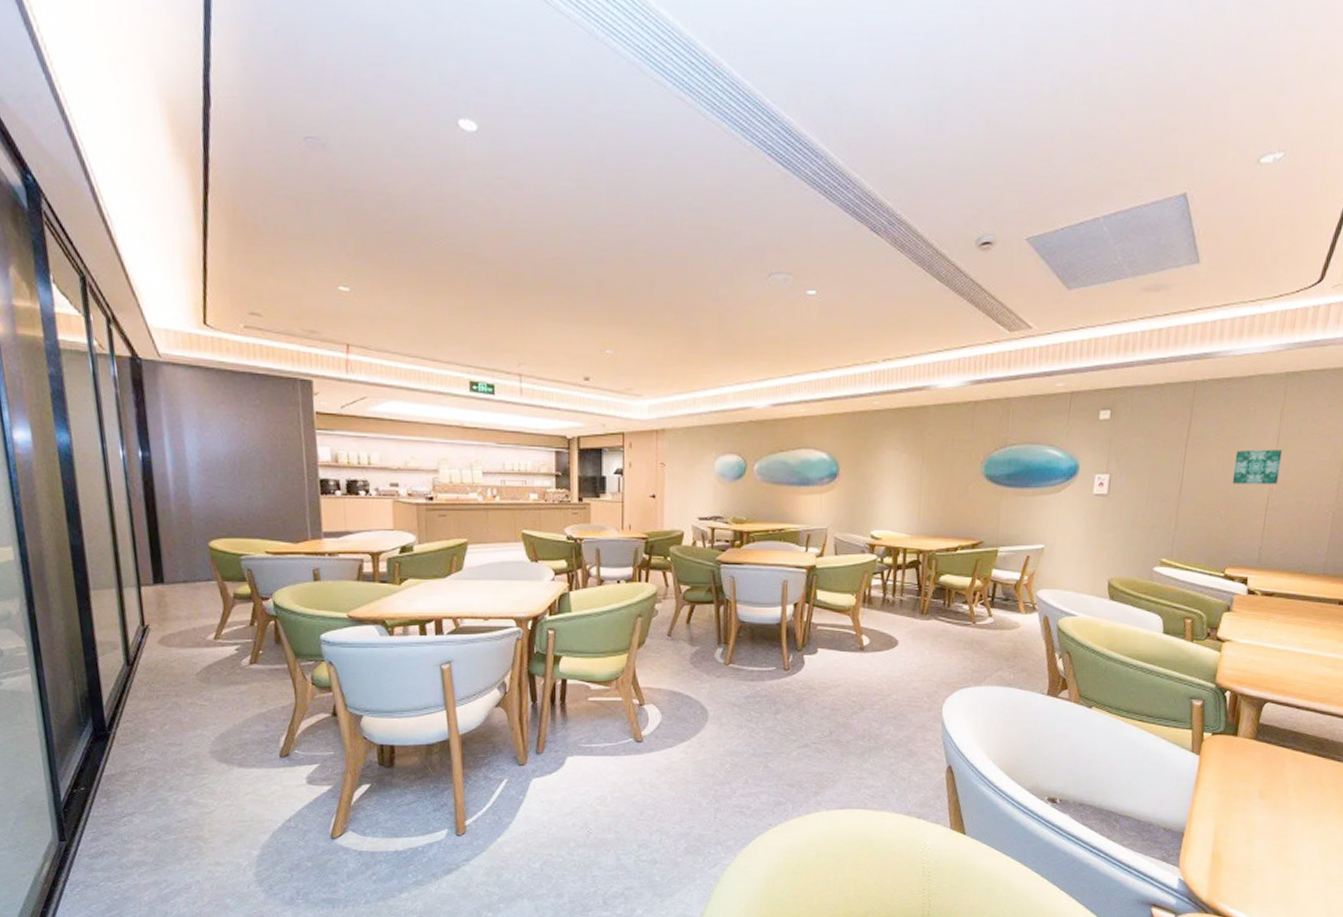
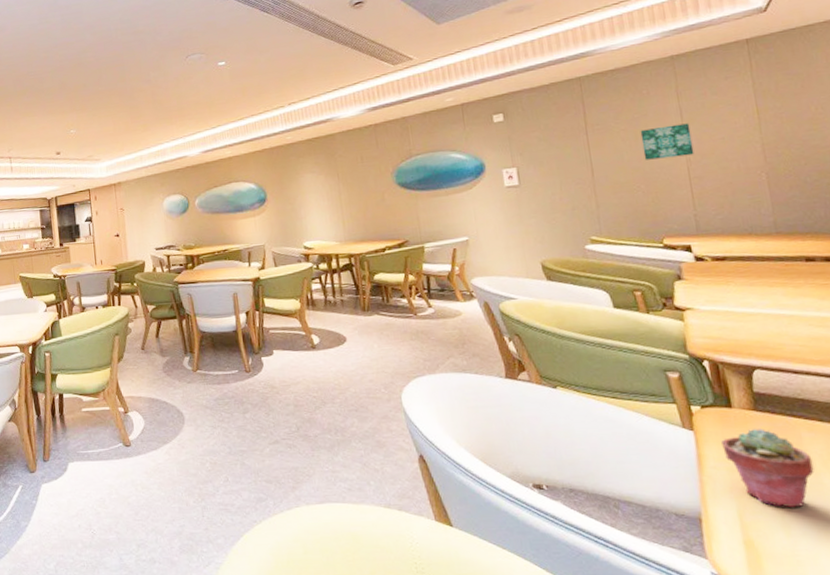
potted succulent: none [1219,756,1288,826] -> present [721,429,814,508]

